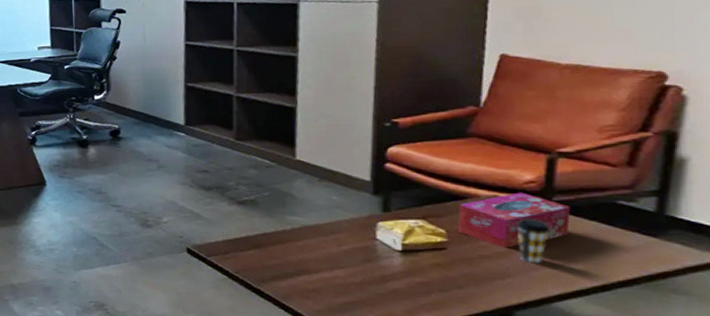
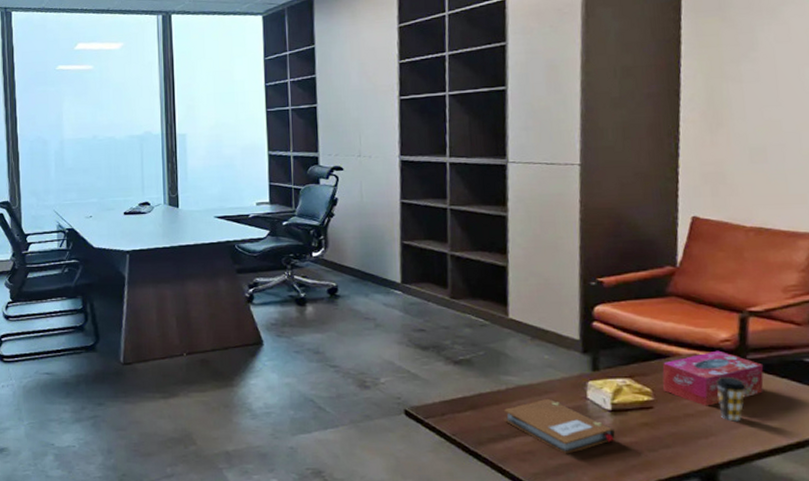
notebook: none [287,238,404,293] -> present [503,398,615,454]

